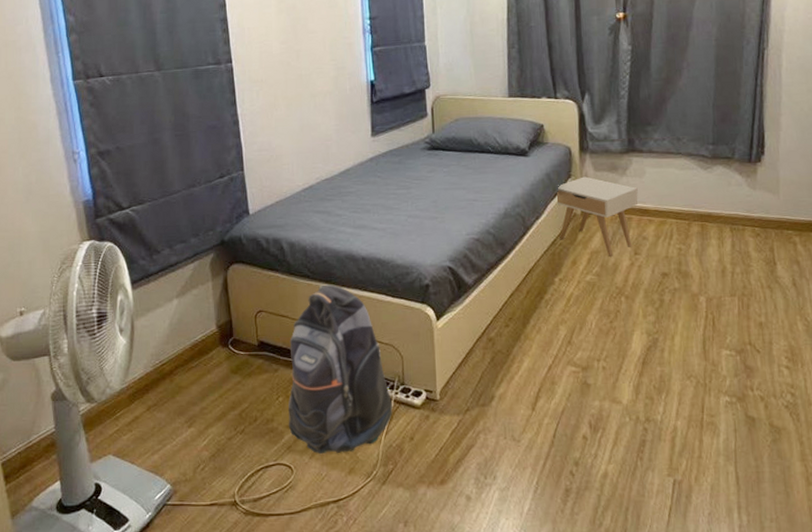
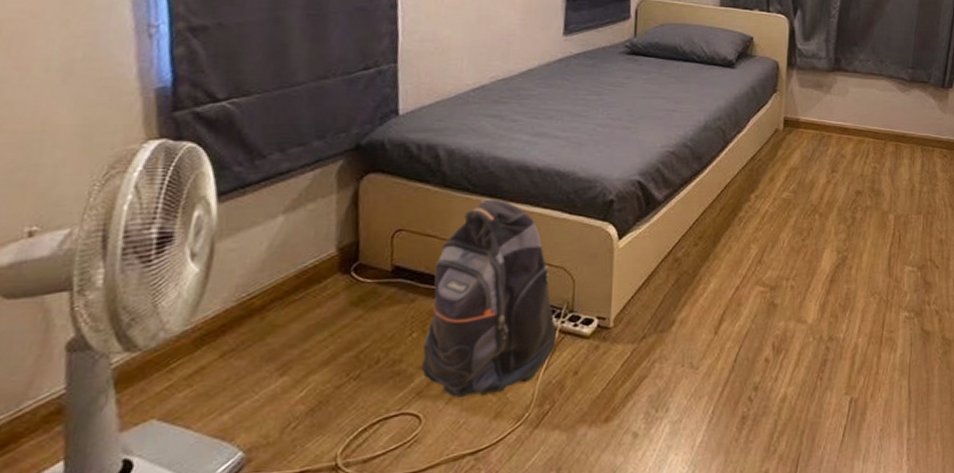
nightstand: present [557,176,638,257] -> none [759,92,840,174]

